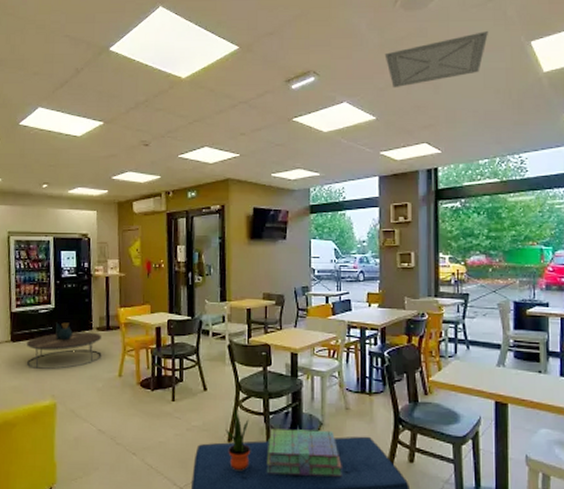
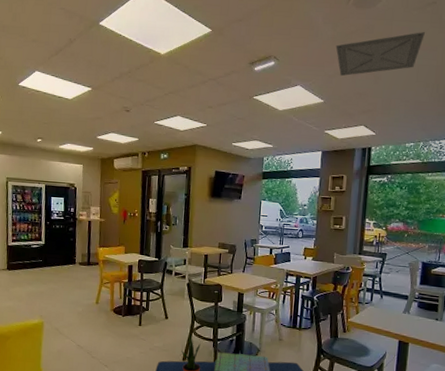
coffee table: present [26,322,102,369] -> none [19,256,84,295]

